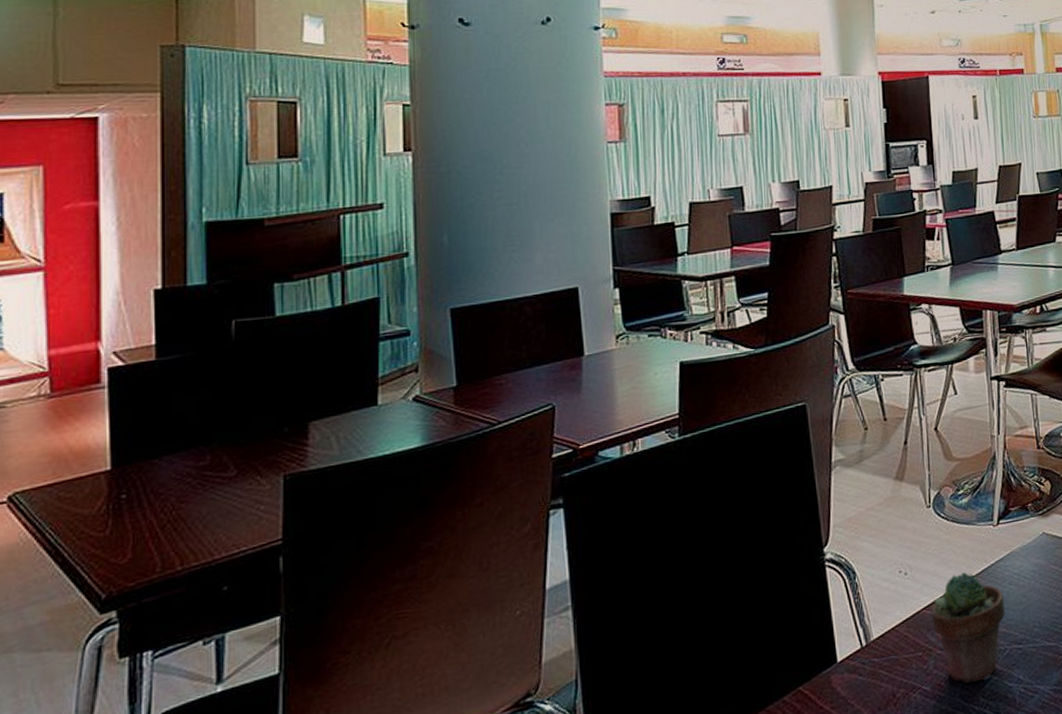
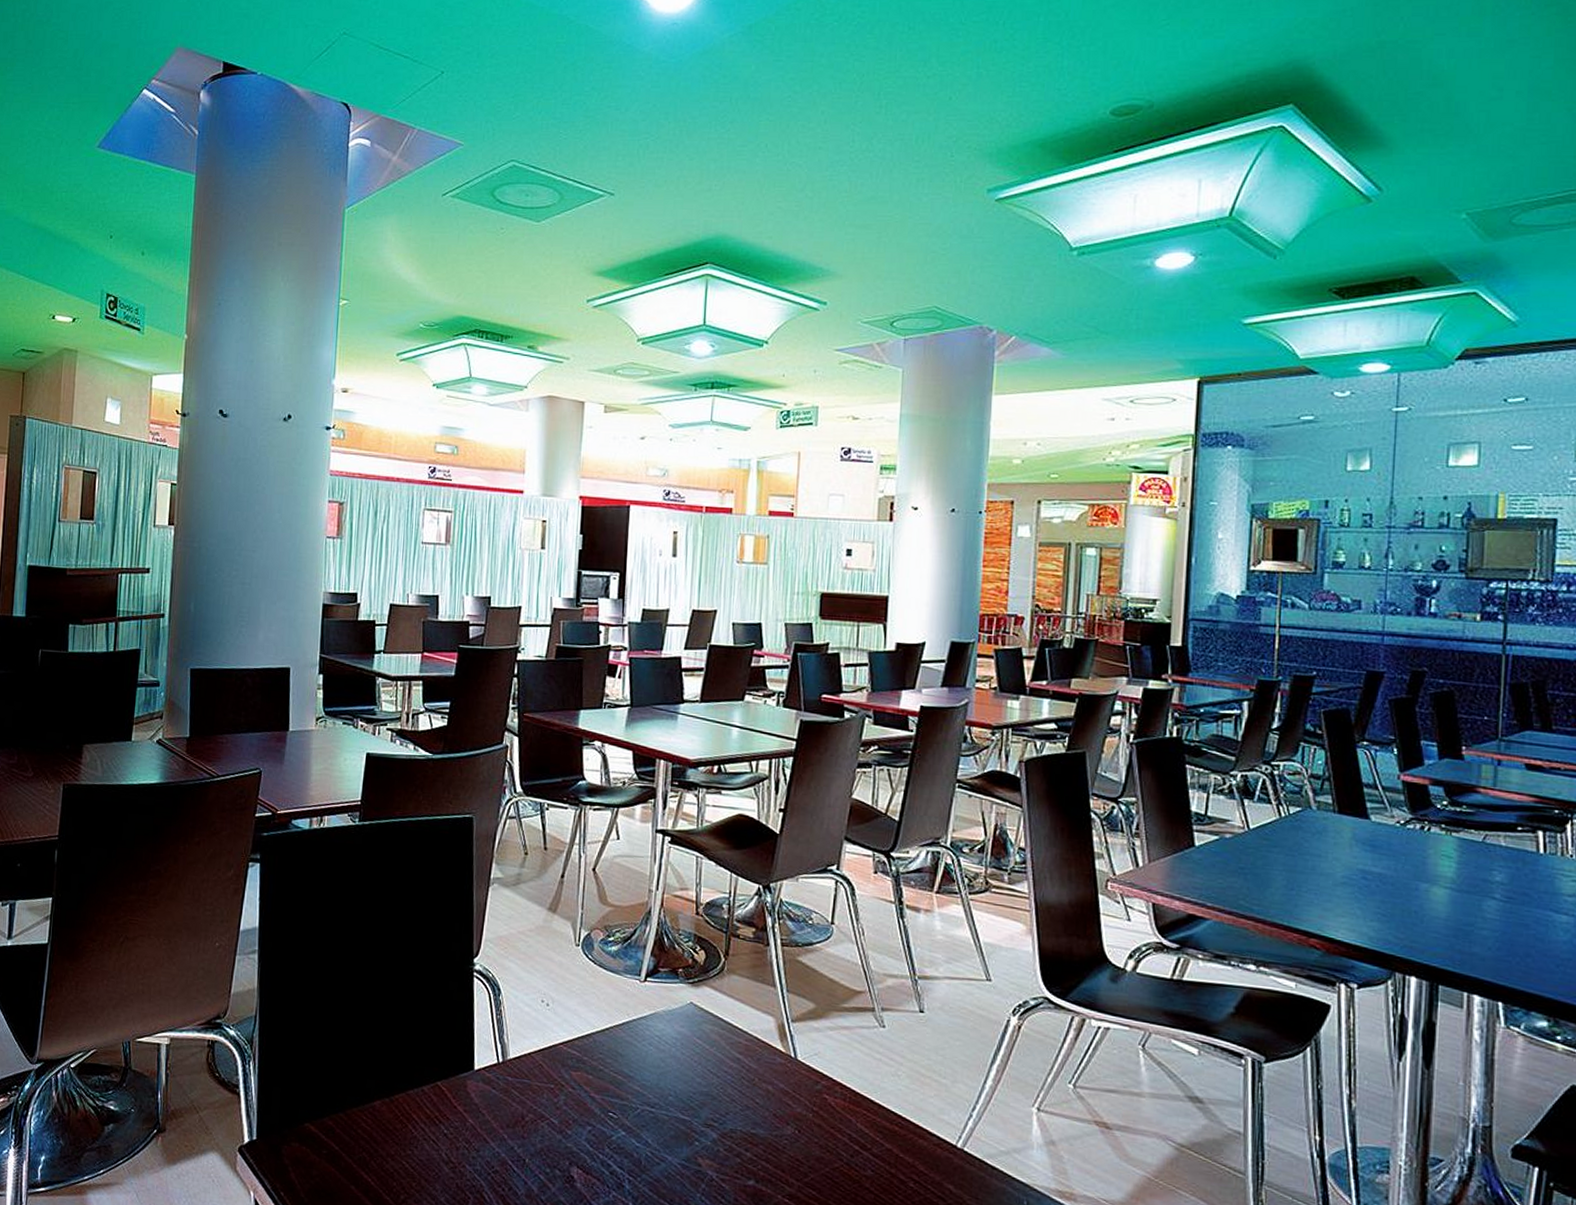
potted succulent: present [931,572,1005,684] -> none [567,1018,642,1133]

